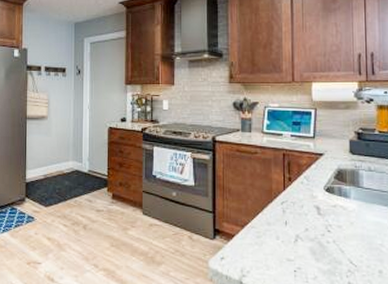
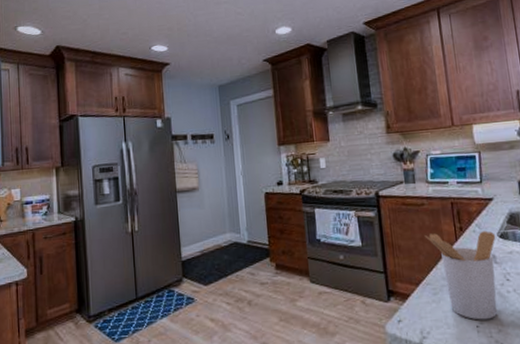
utensil holder: none [254,181,322,266] -> present [424,230,497,320]

